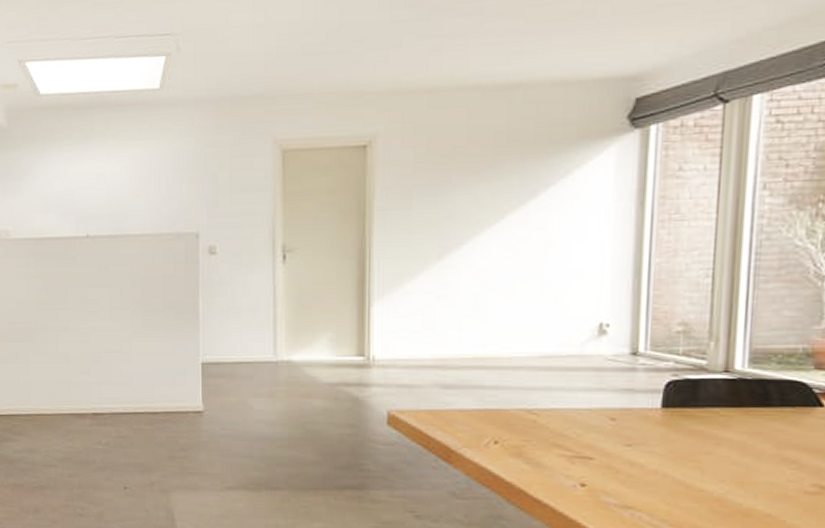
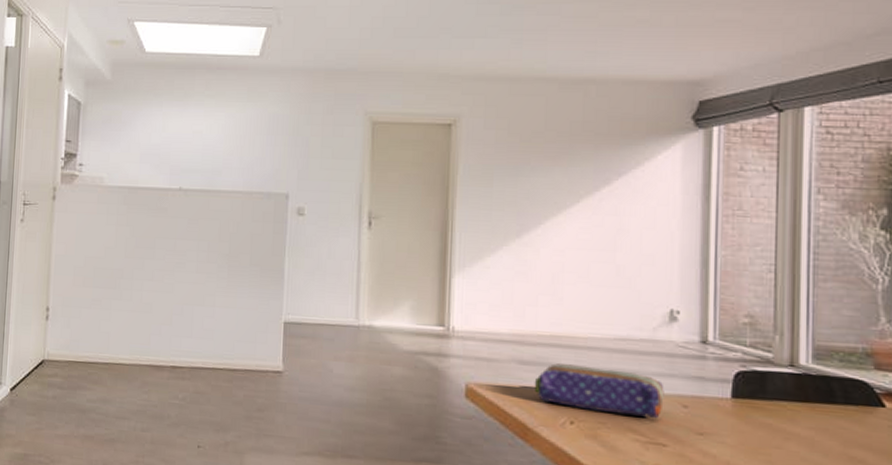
pencil case: none [457,385,592,434] -> present [534,363,664,419]

